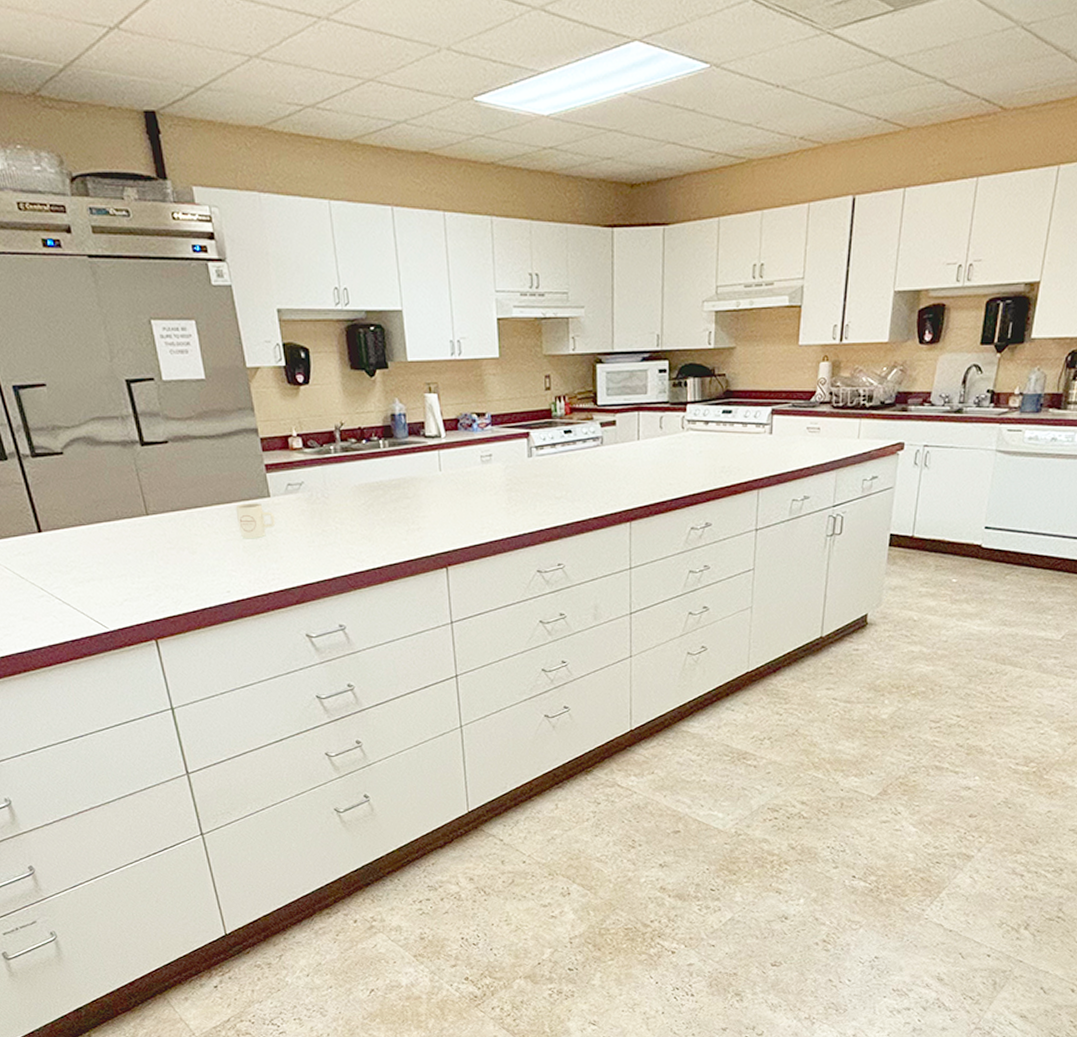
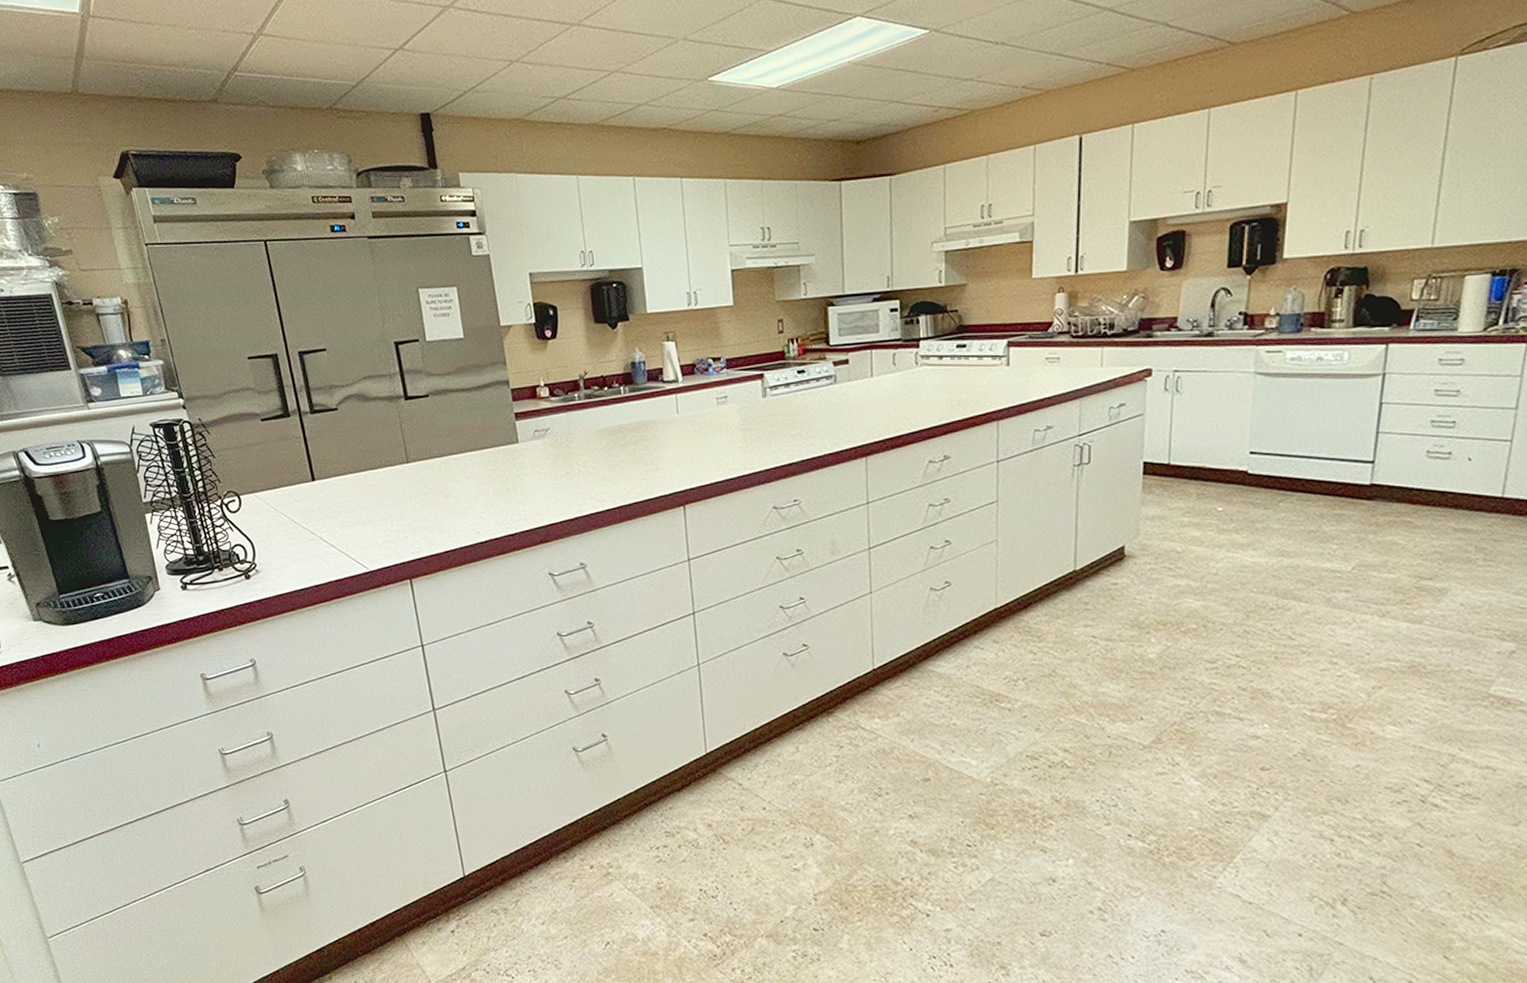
mug: present [235,503,276,539] -> none [487,449,523,483]

